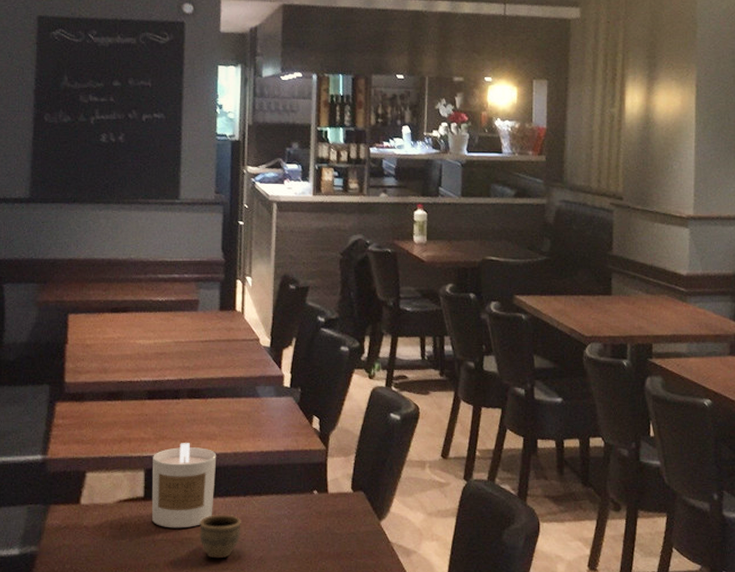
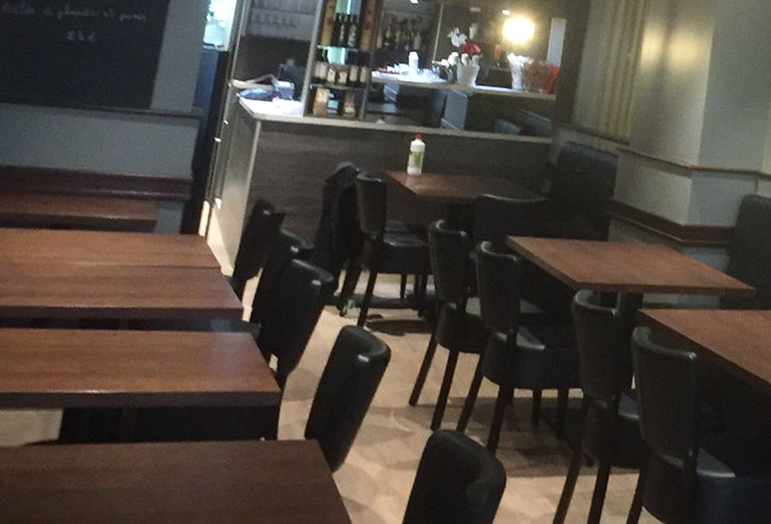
candle: present [151,443,217,528] -> none [63,379,153,477]
cup: present [199,515,241,559] -> none [119,462,172,513]

